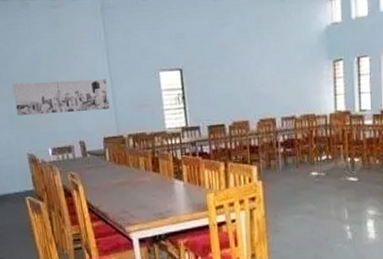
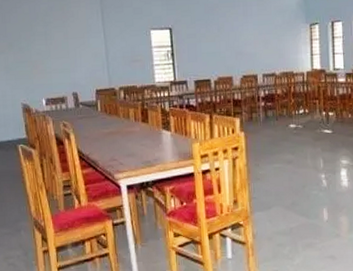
wall art: present [12,79,110,116] -> none [10,35,103,68]

